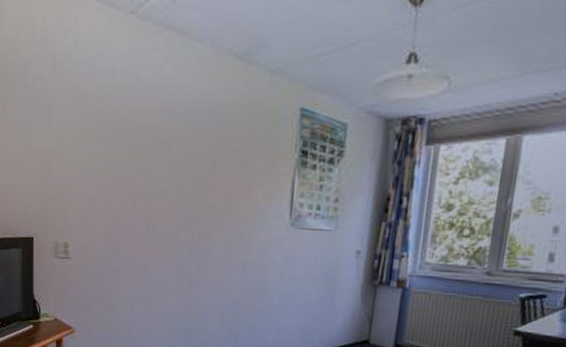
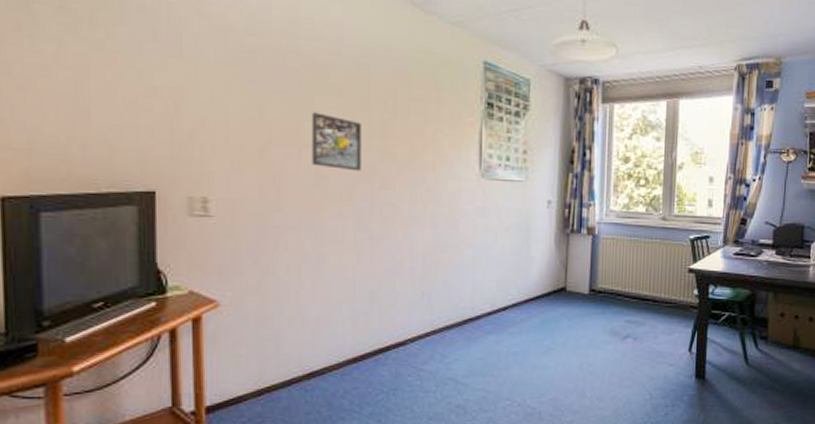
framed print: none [144,167,186,221] -> present [311,112,361,172]

